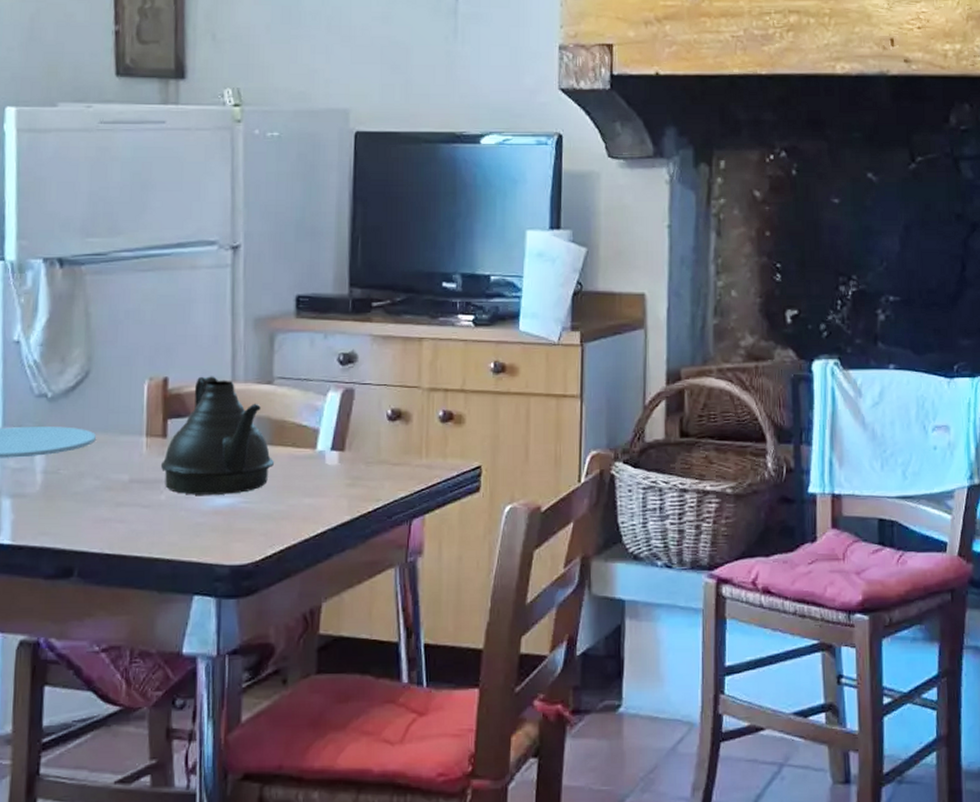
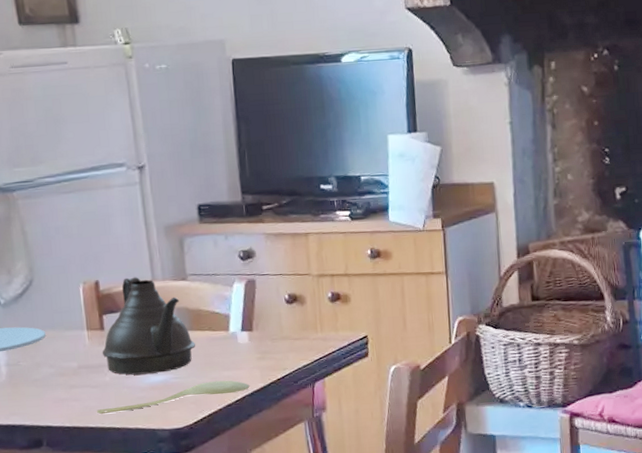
spoon: none [145,509,333,542] -> present [97,380,249,415]

